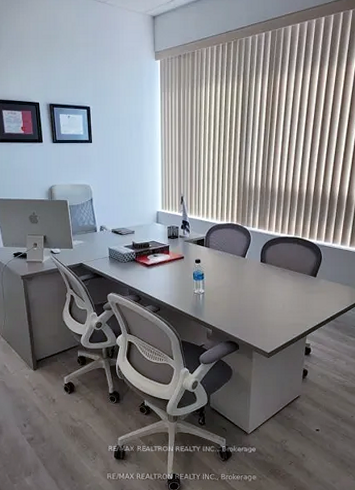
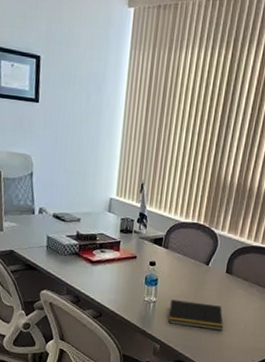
notepad: none [216,290,264,311] -> present [168,299,223,330]

